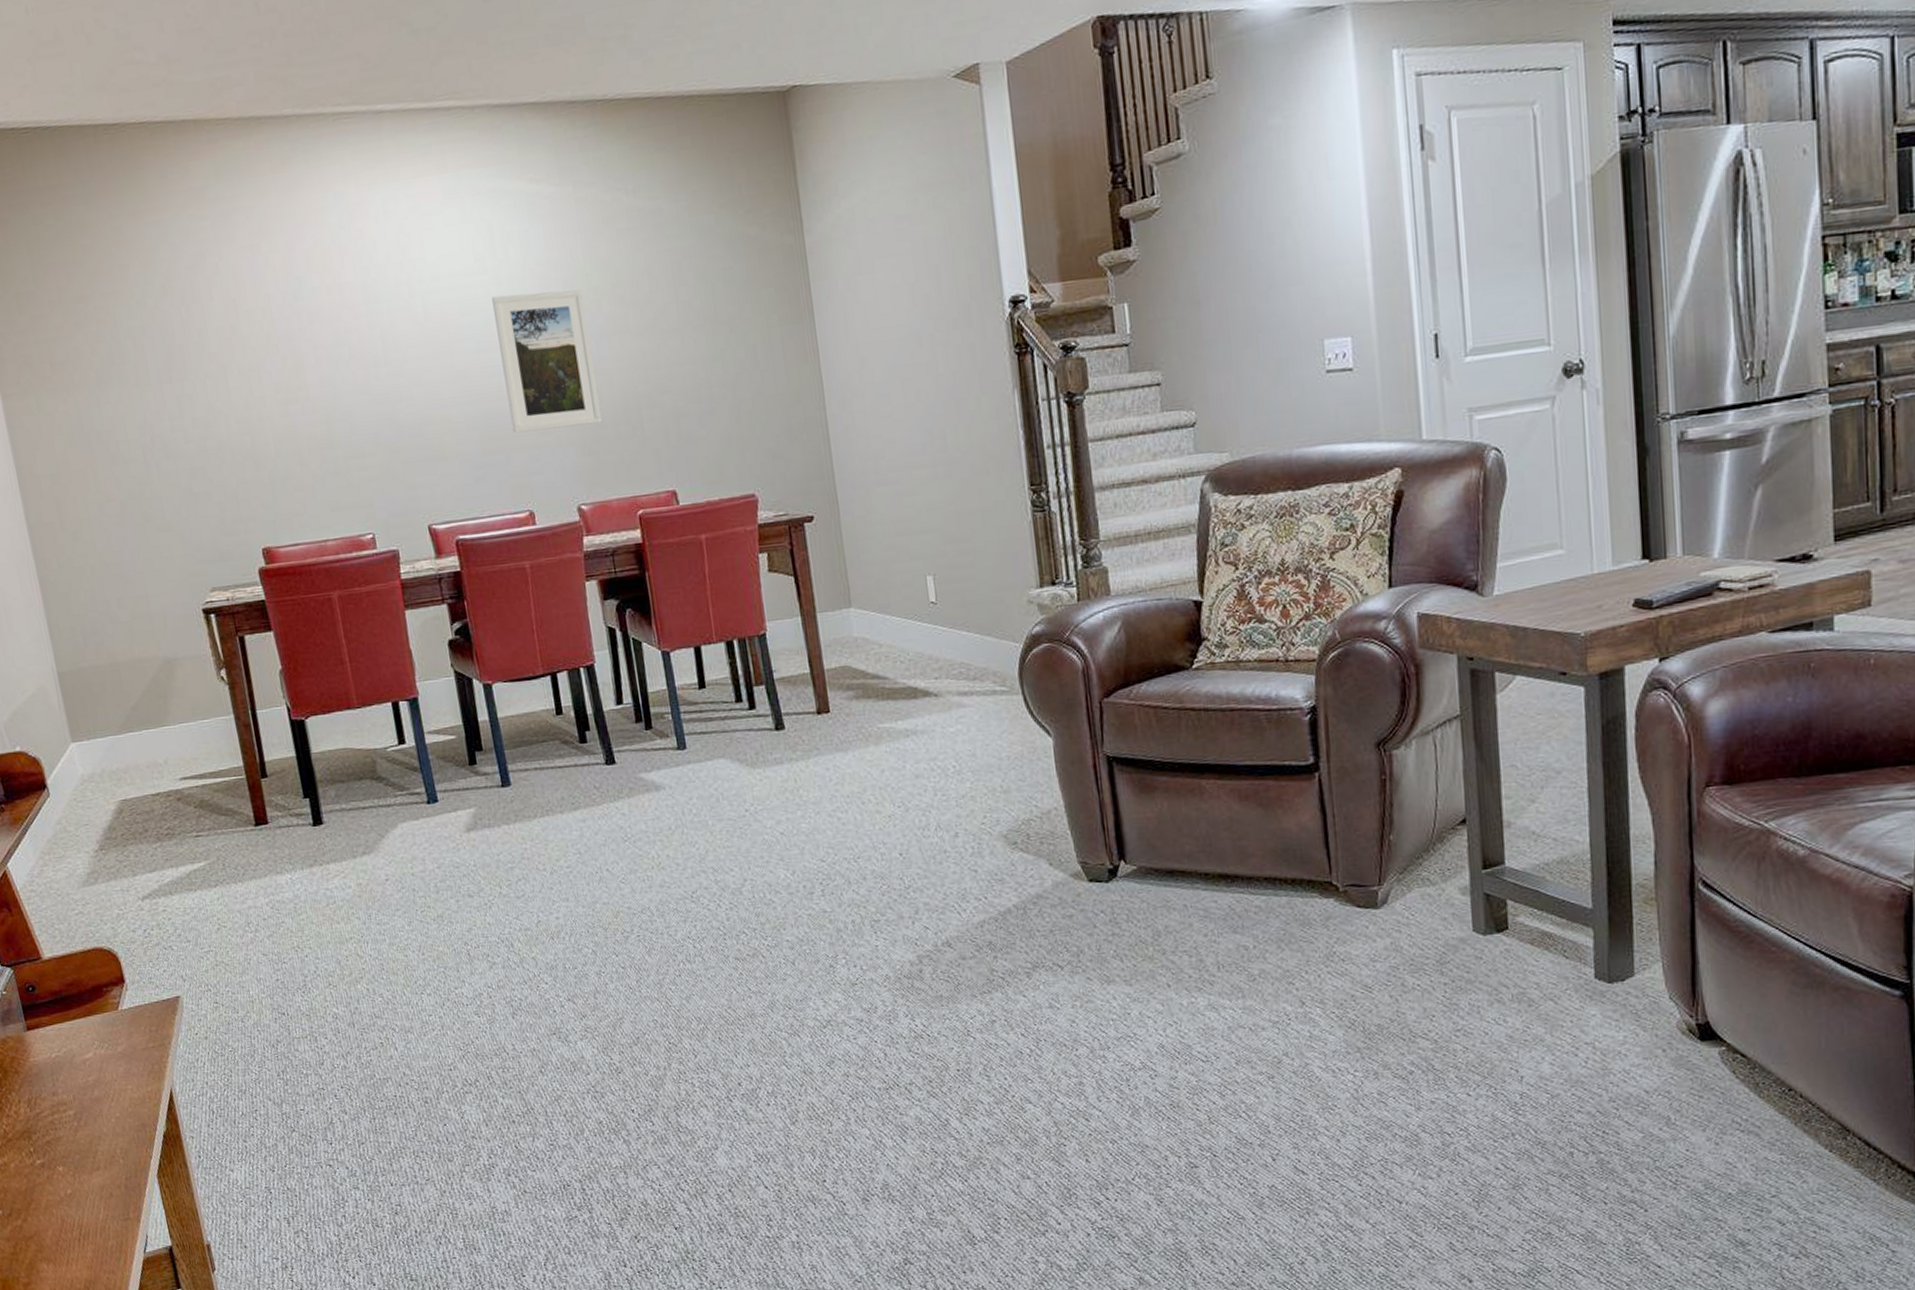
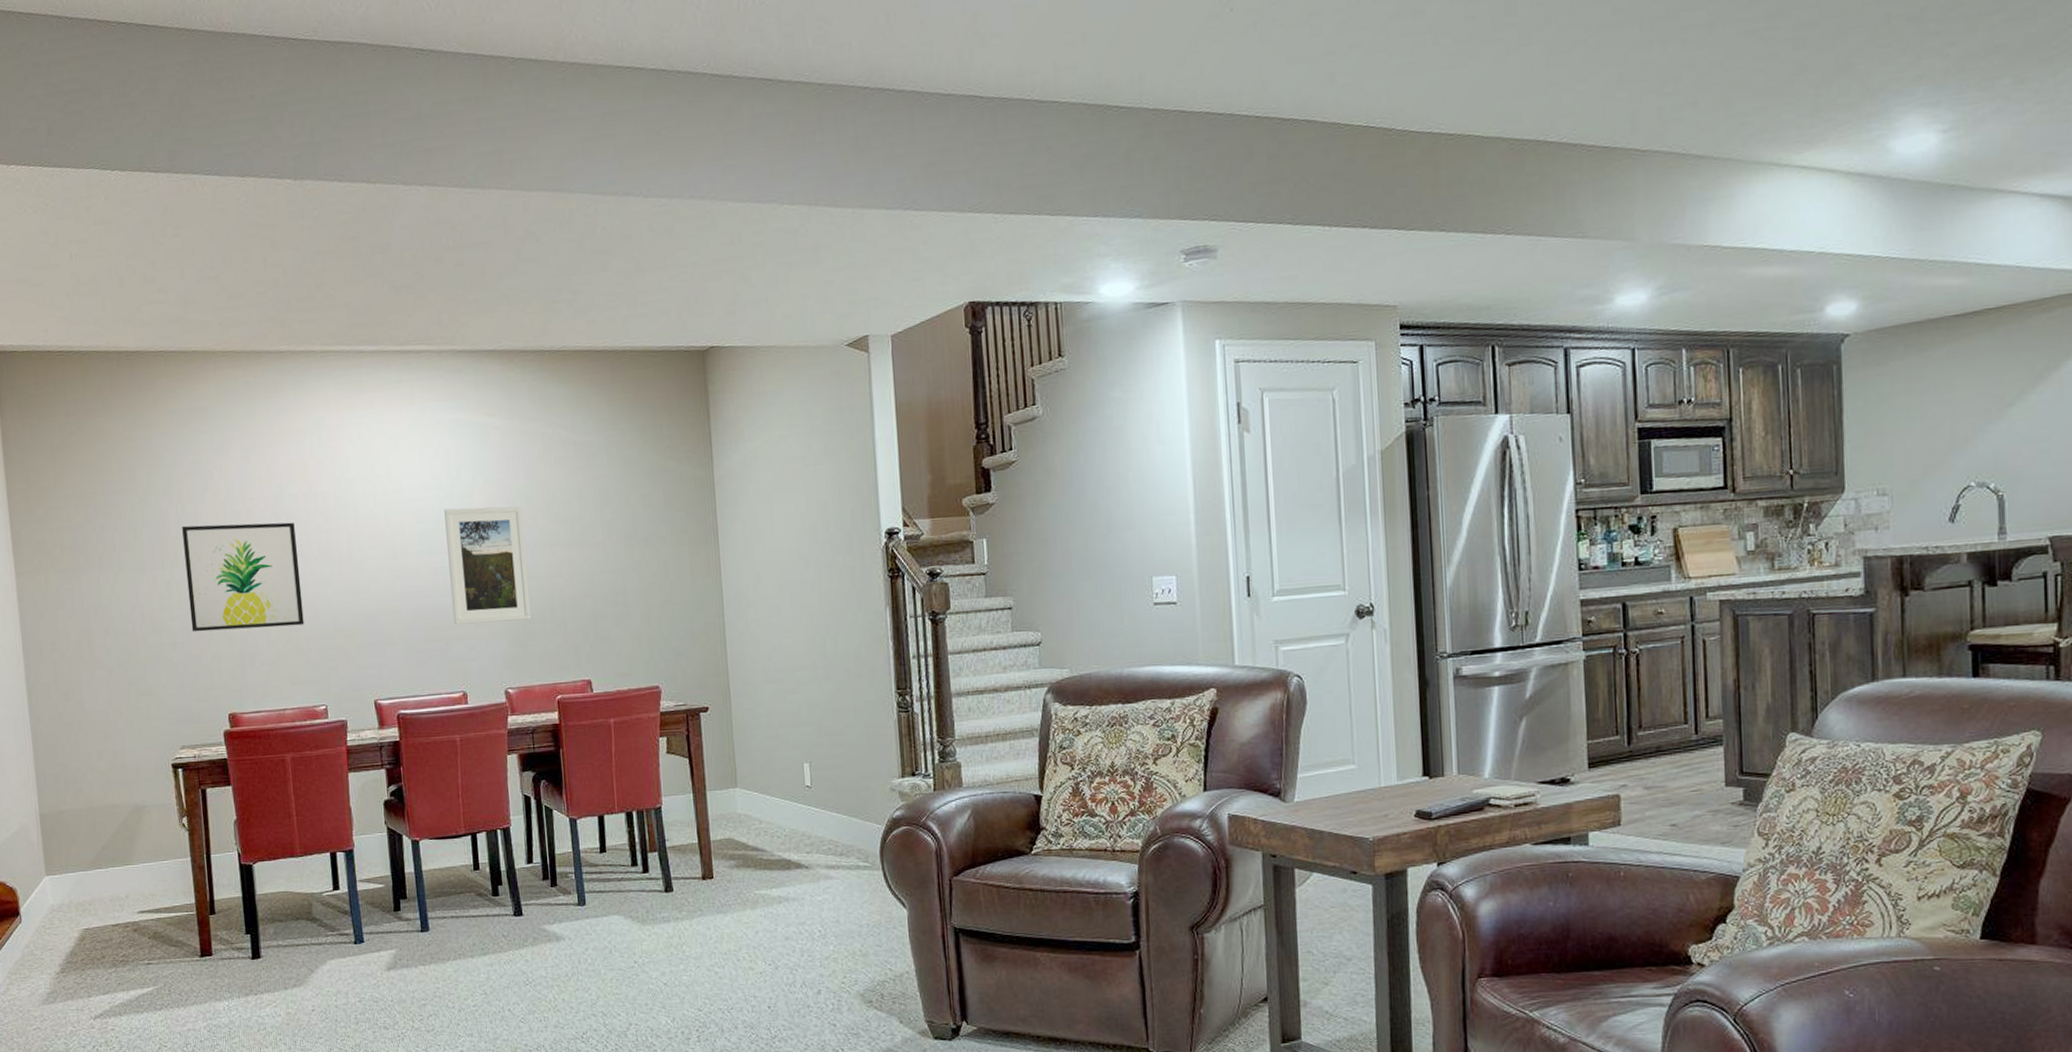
wall art: none [189,320,340,456] -> present [182,522,304,632]

